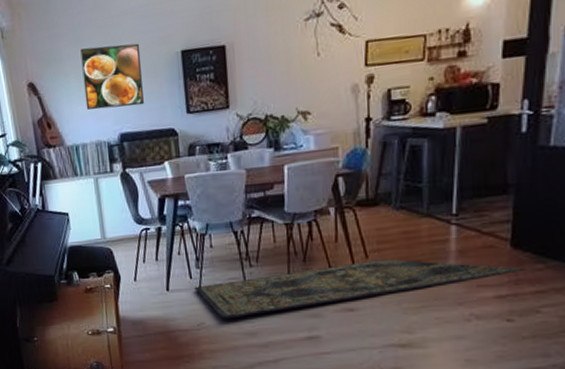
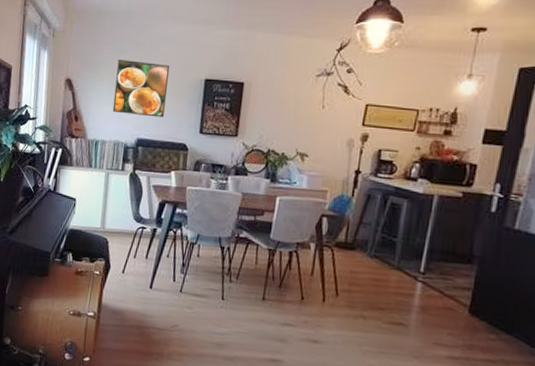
rug: present [194,259,527,319] -> none [175,290,481,338]

